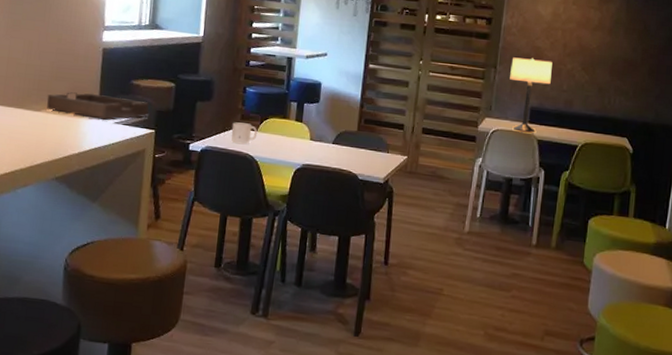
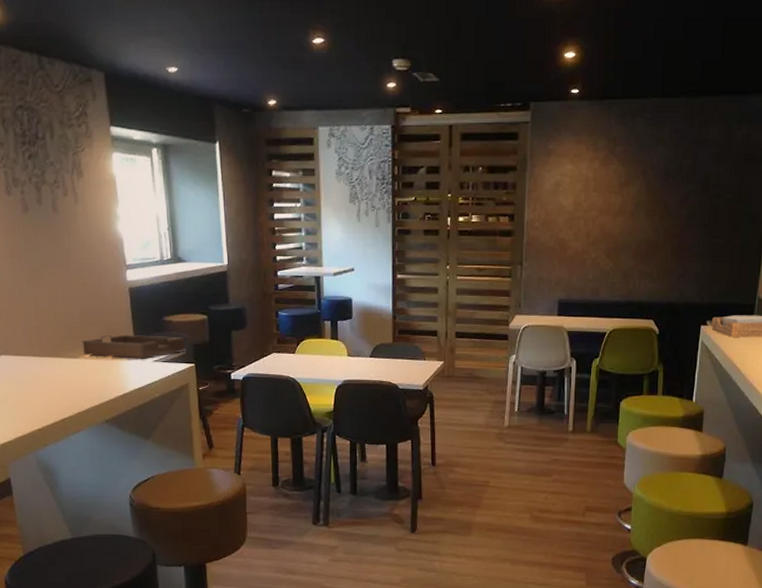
mug: present [231,122,258,145] -> none [269,347,296,368]
table lamp: present [510,57,553,133] -> none [536,250,577,325]

